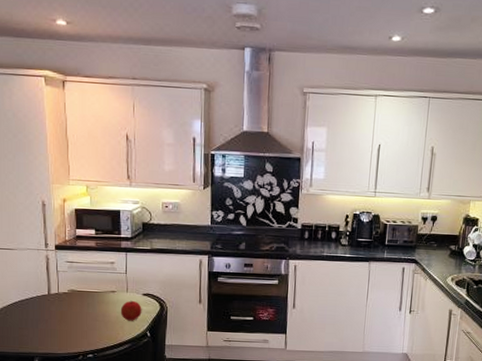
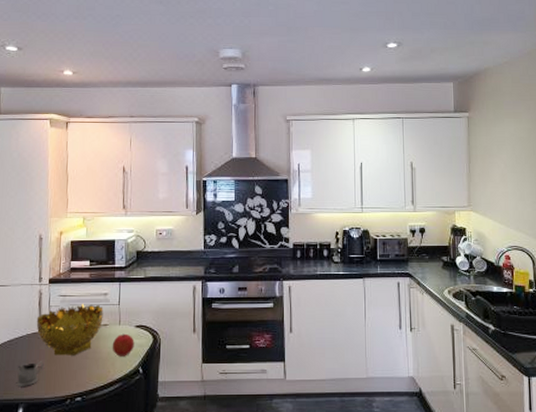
tea glass holder: none [31,321,55,342] -> present [17,361,44,386]
decorative bowl: none [45,270,111,318] -> present [36,303,103,356]

